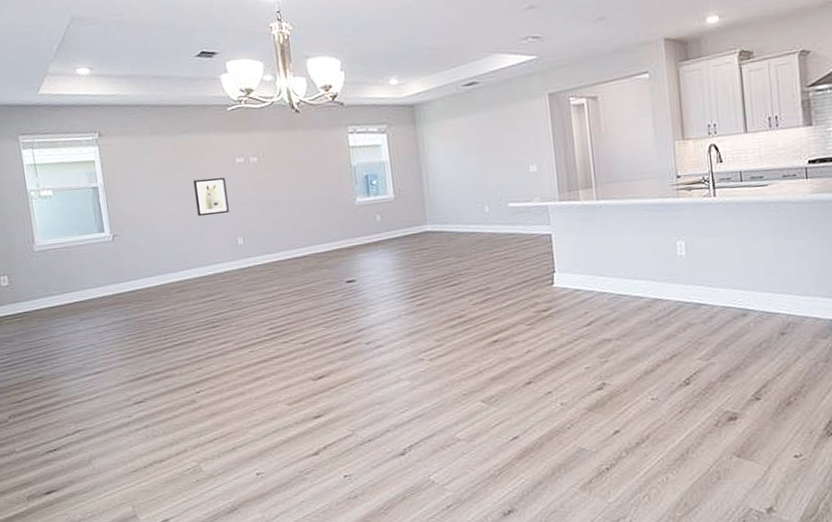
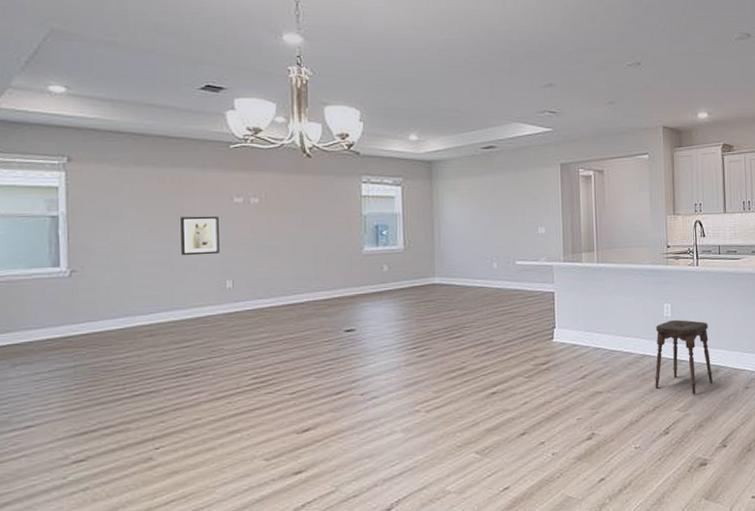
stool: none [668,258,740,342] -> present [655,319,713,395]

